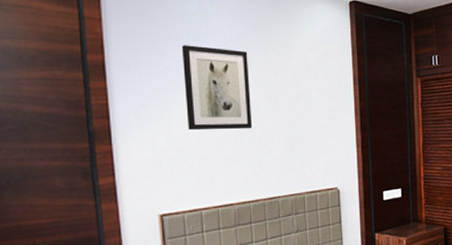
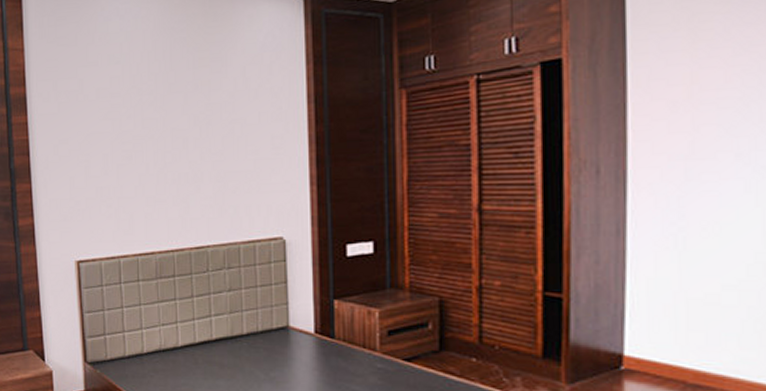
wall art: present [181,45,253,131] -> none [102,69,179,167]

